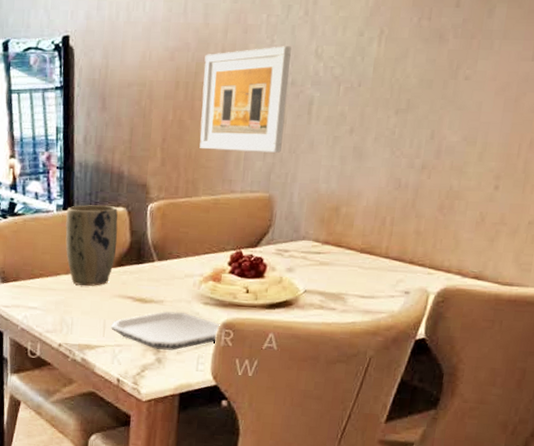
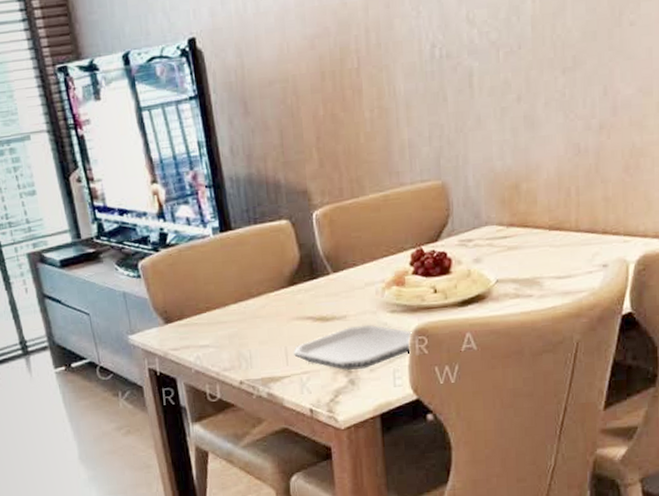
plant pot: present [65,205,118,286] -> none [224,220,286,313]
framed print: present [199,46,291,153] -> none [348,15,447,143]

